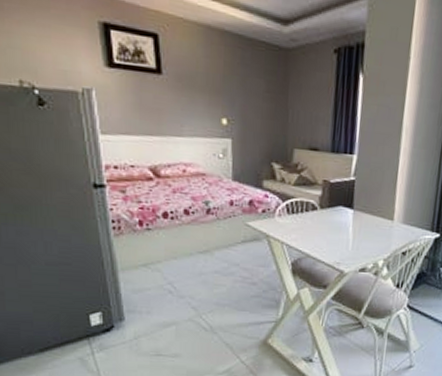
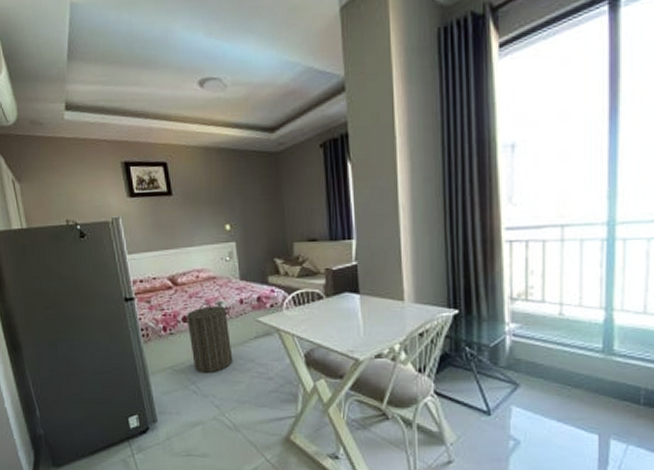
laundry hamper: none [163,199,217,274] -> present [183,302,233,374]

